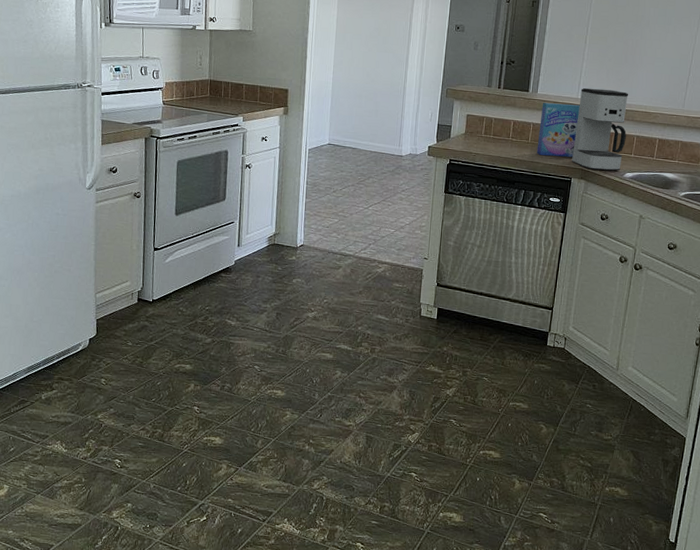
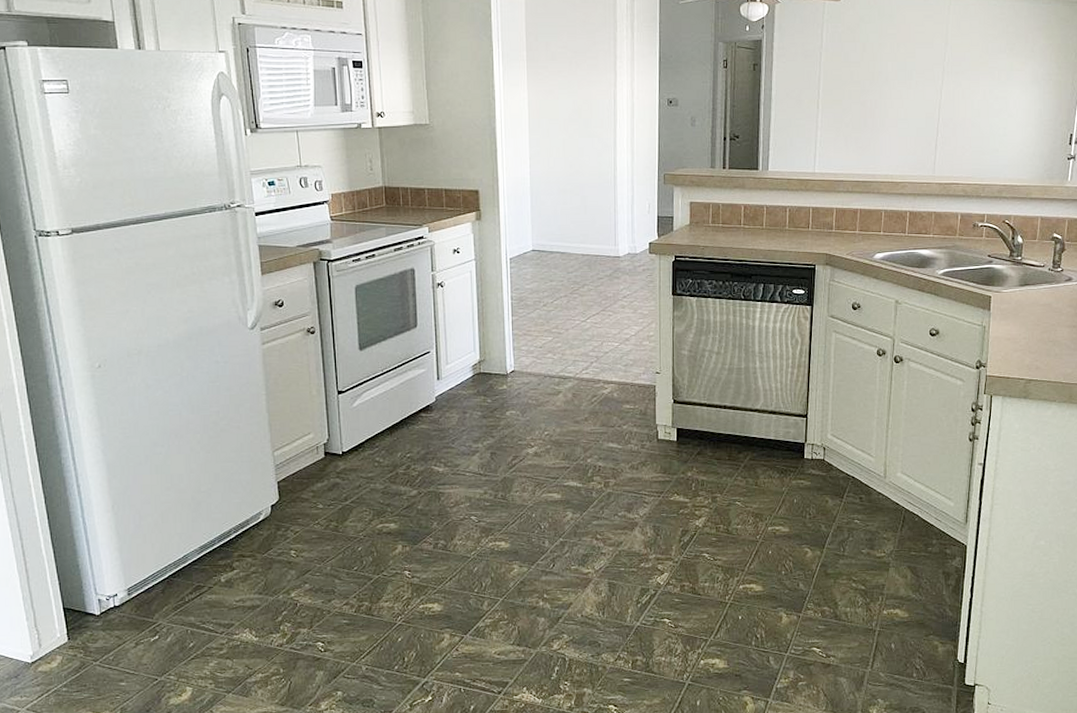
cereal box: present [536,103,580,157] -> none [773,180,818,242]
coffee maker: present [572,87,629,171] -> none [814,159,873,253]

